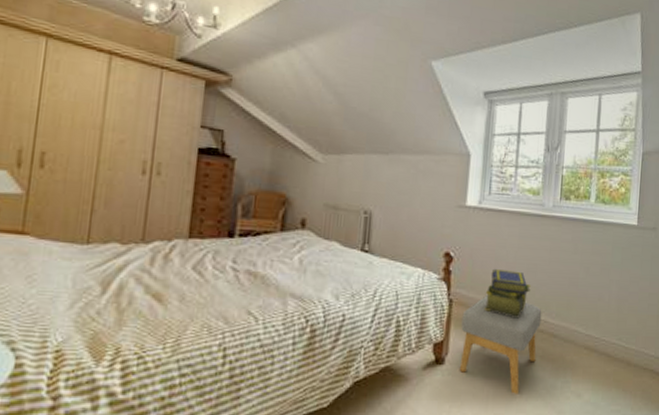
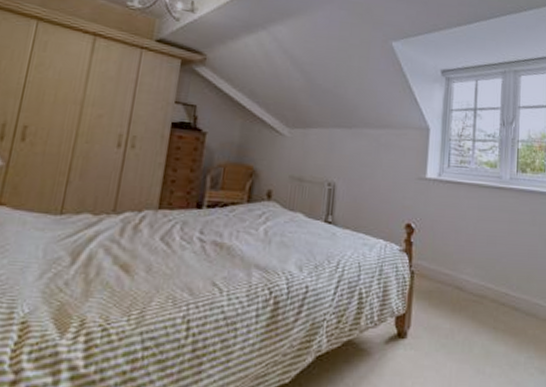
footstool: present [459,295,542,394] -> none [421,267,503,370]
stack of books: present [484,268,531,319] -> none [445,240,491,291]

